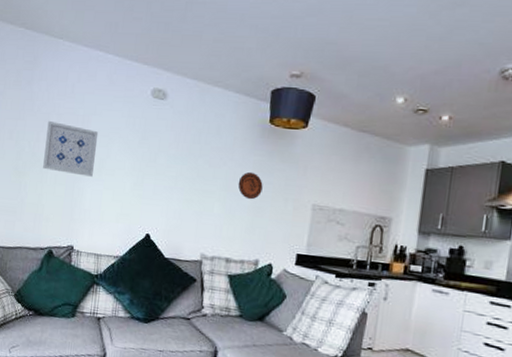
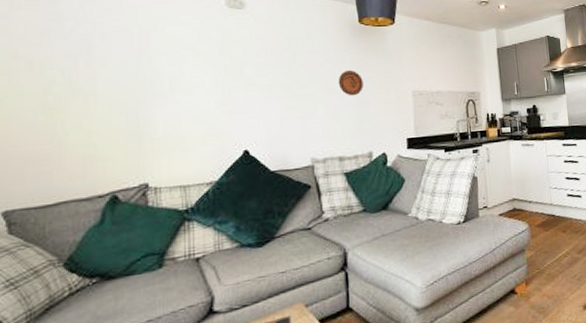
wall art: present [43,120,99,177] -> none [88,42,164,101]

